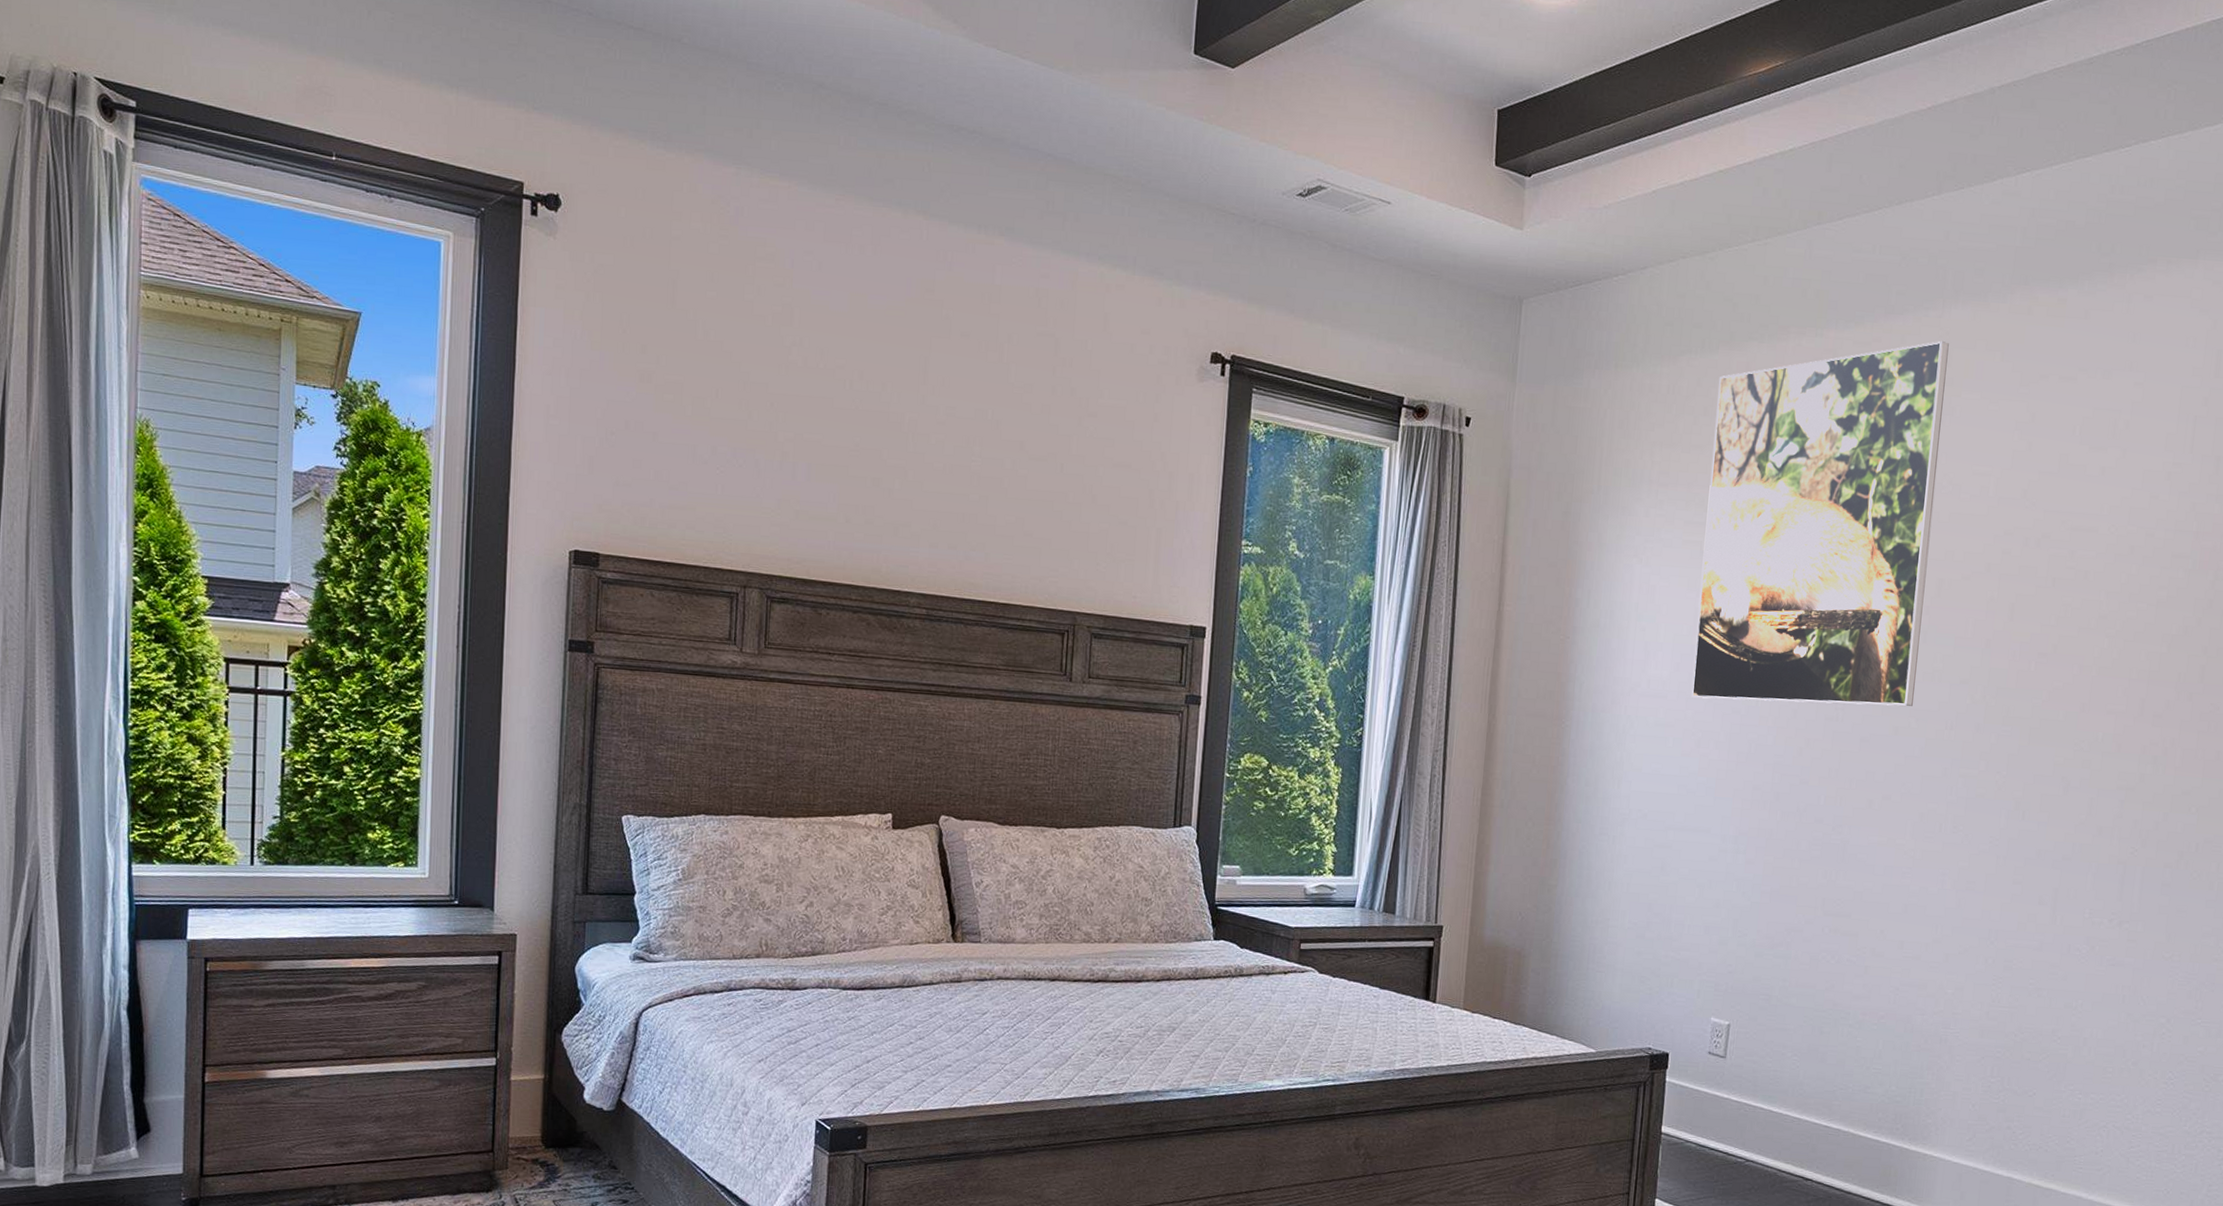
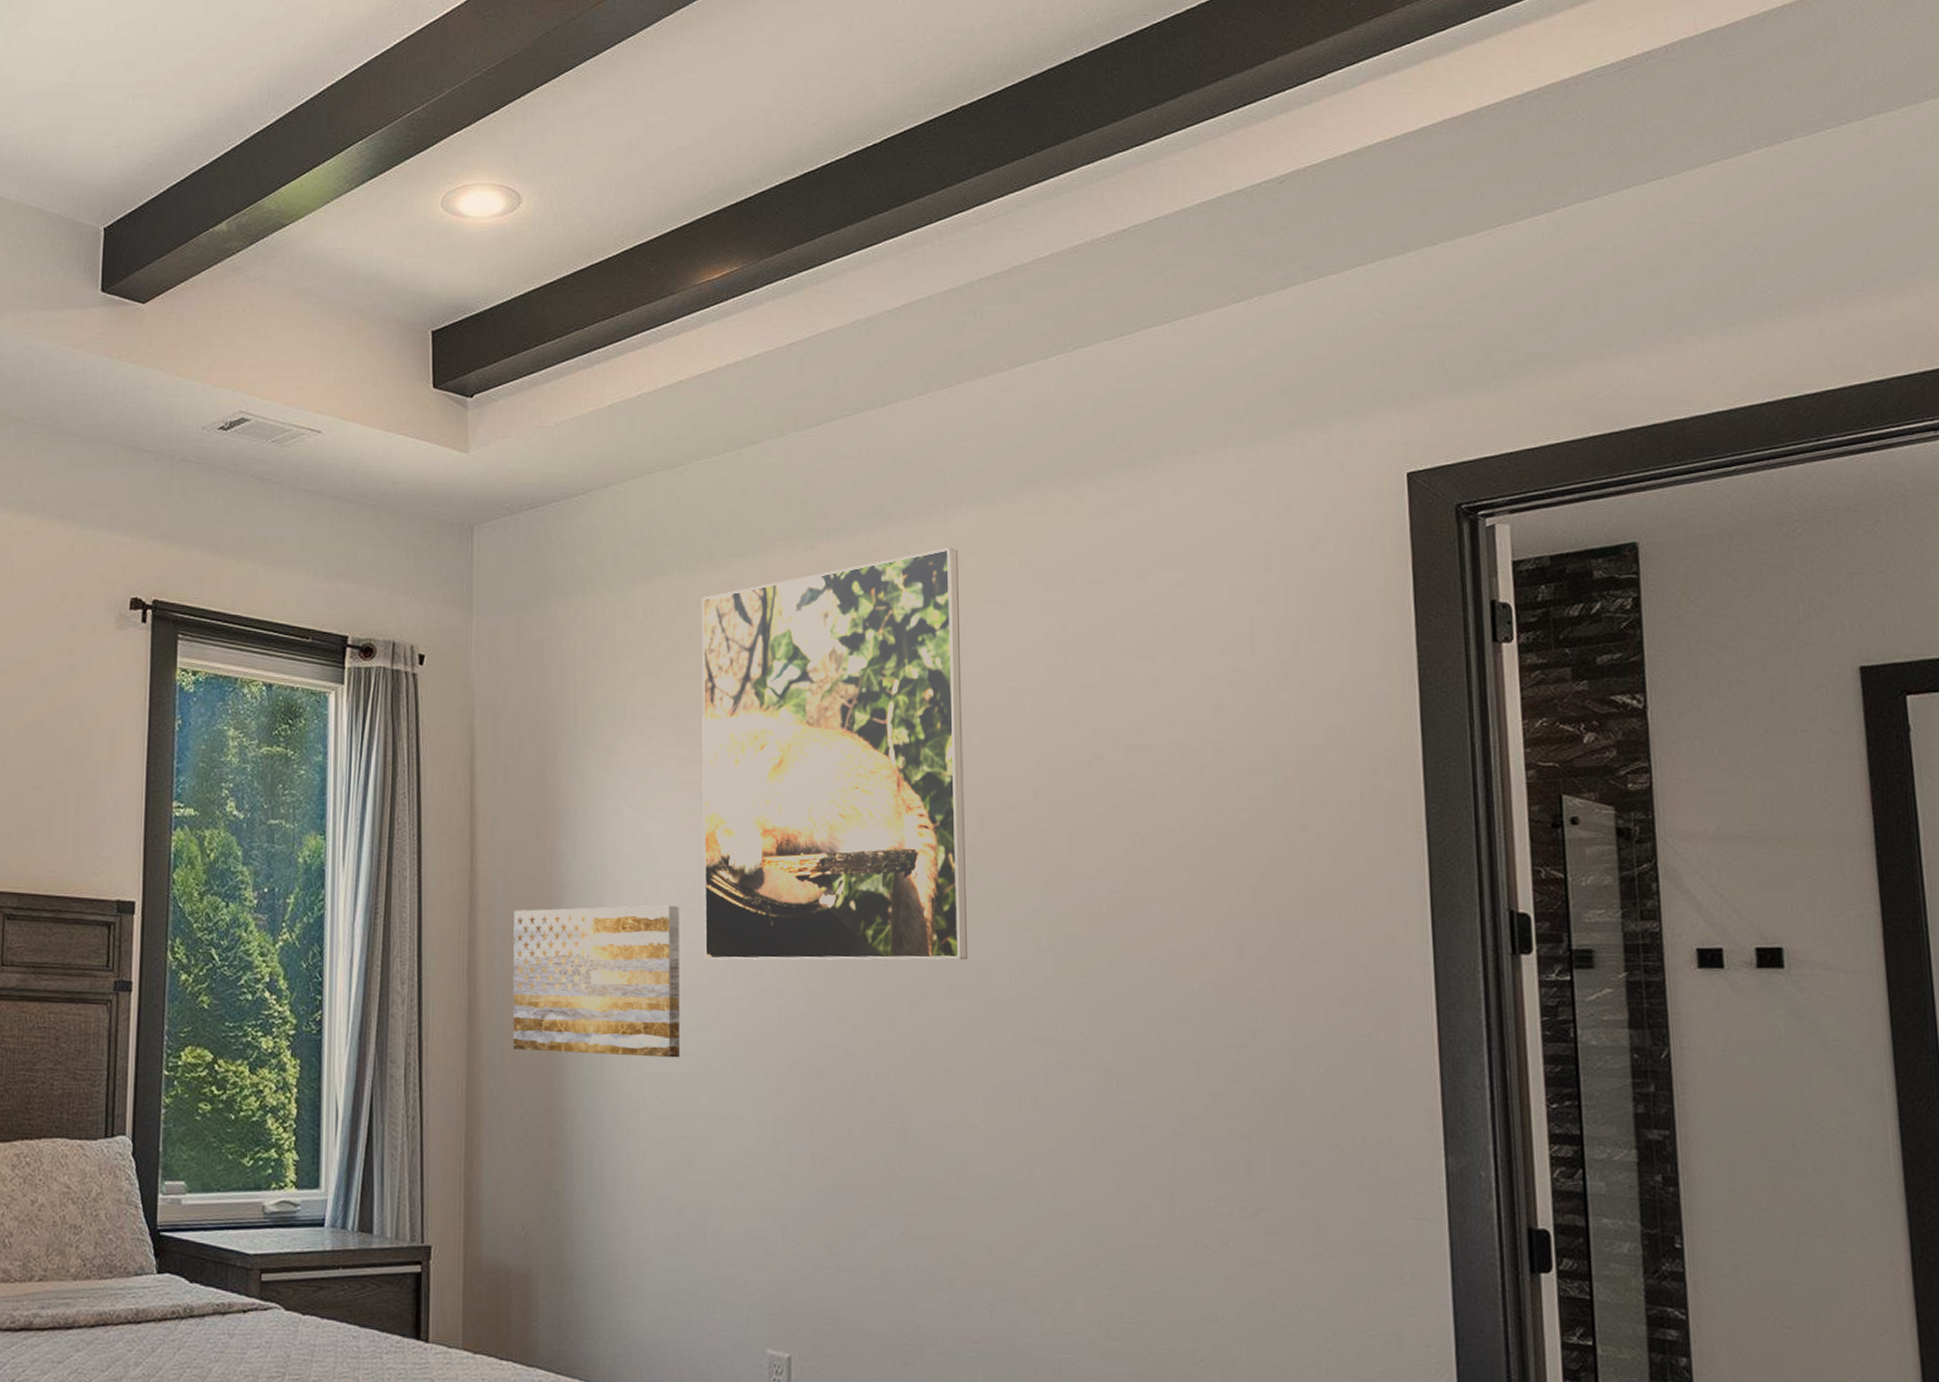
wall art: none [1523,648,1674,780] -> present [512,905,681,1058]

